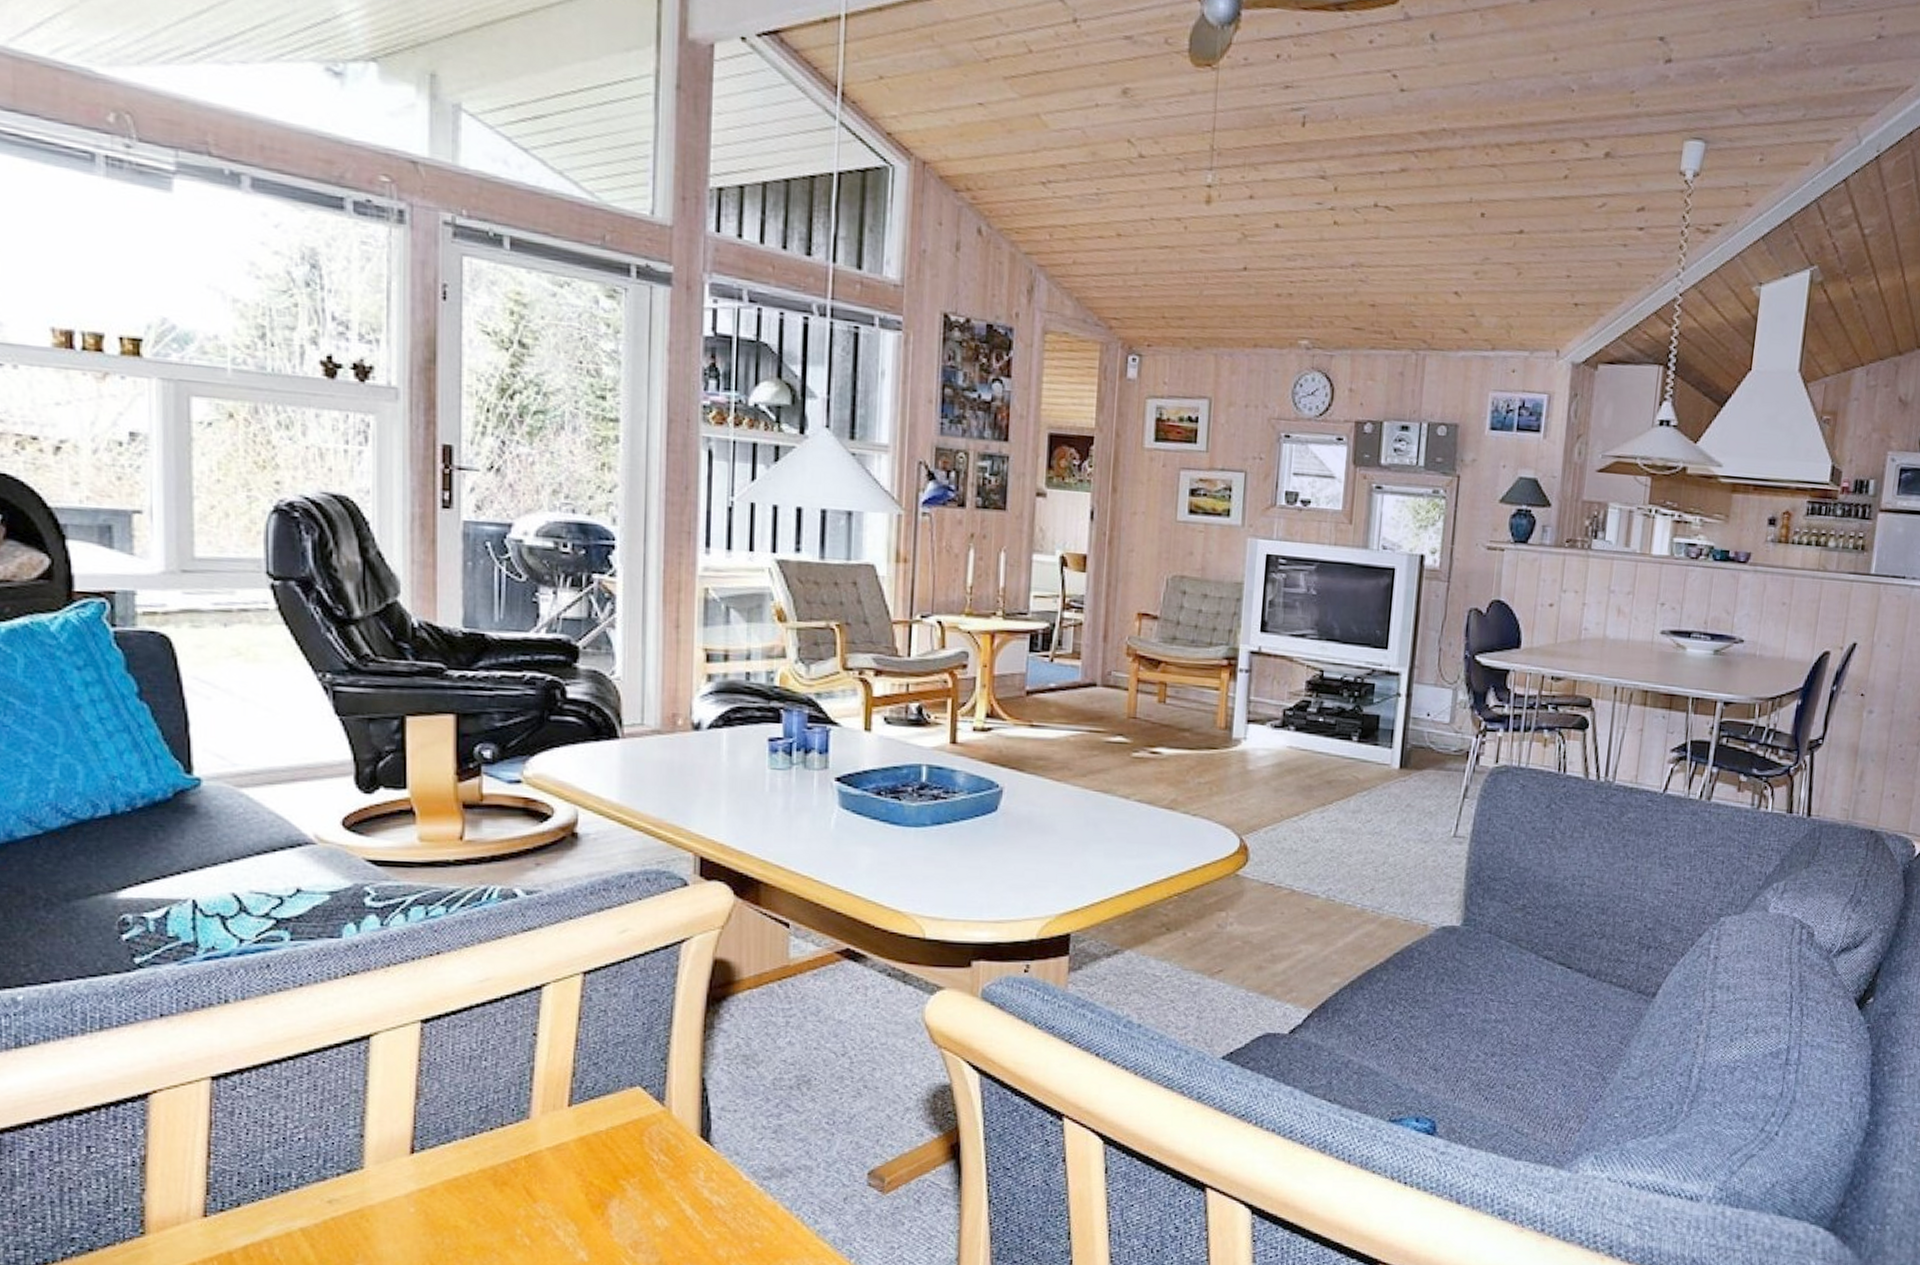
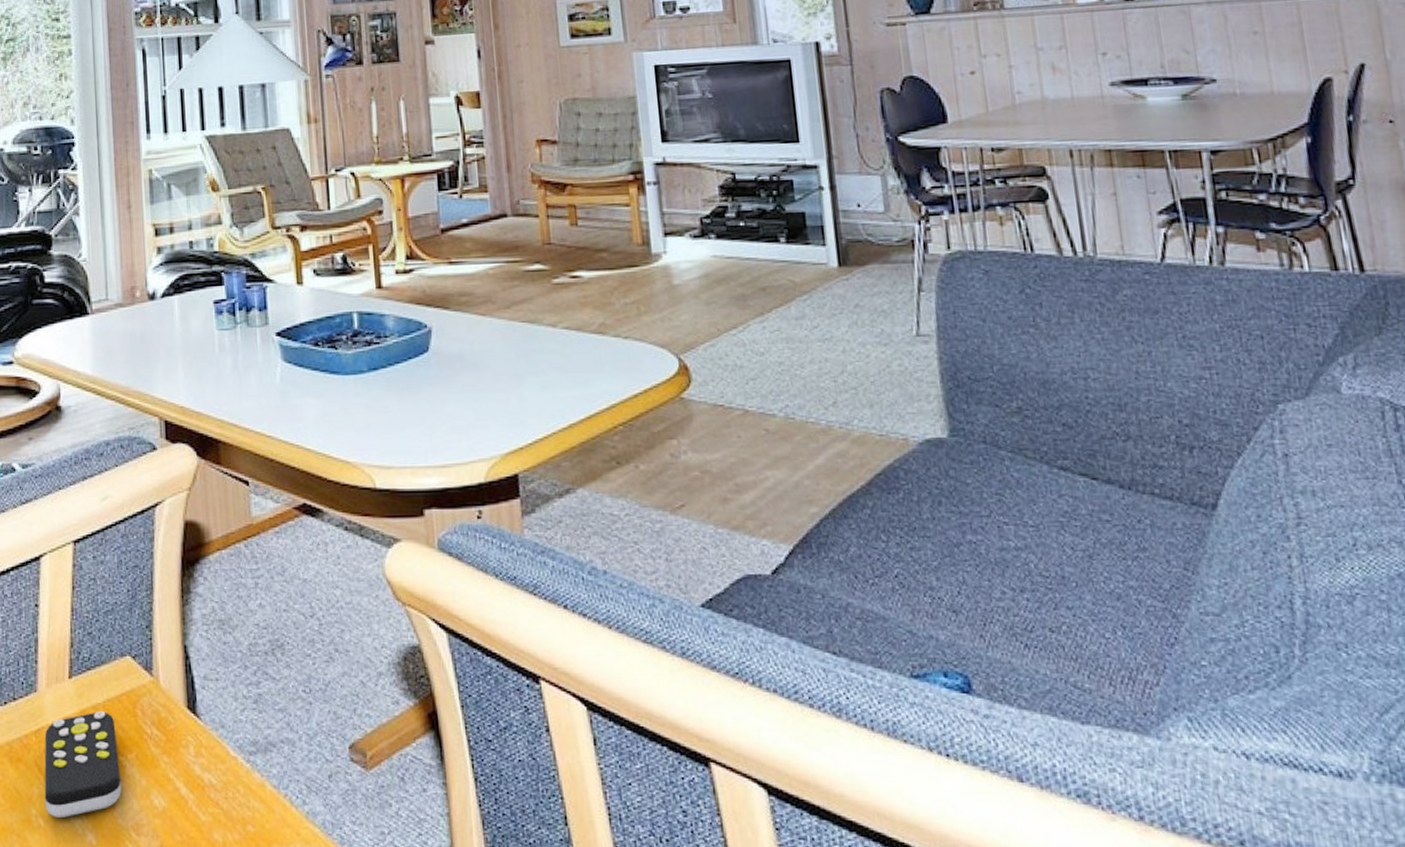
remote control: none [532,1138,621,1237] -> present [44,711,121,818]

